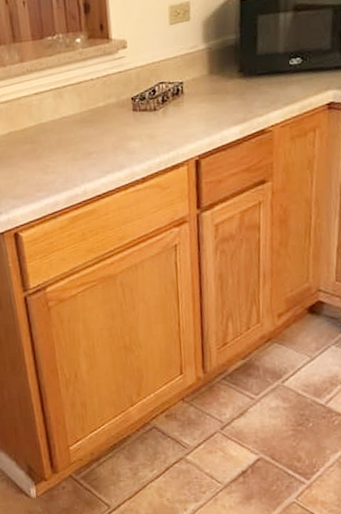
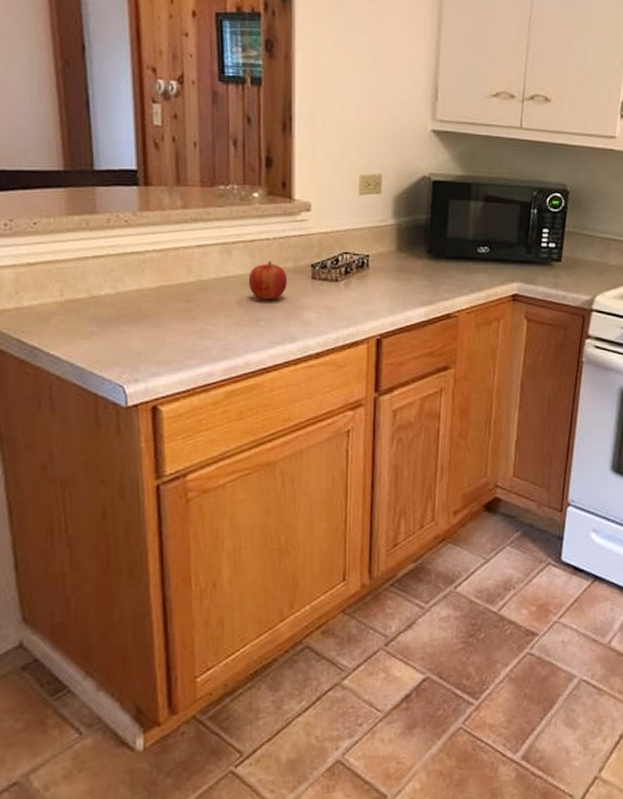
fruit: none [78,99,113,135] -> present [248,261,288,300]

